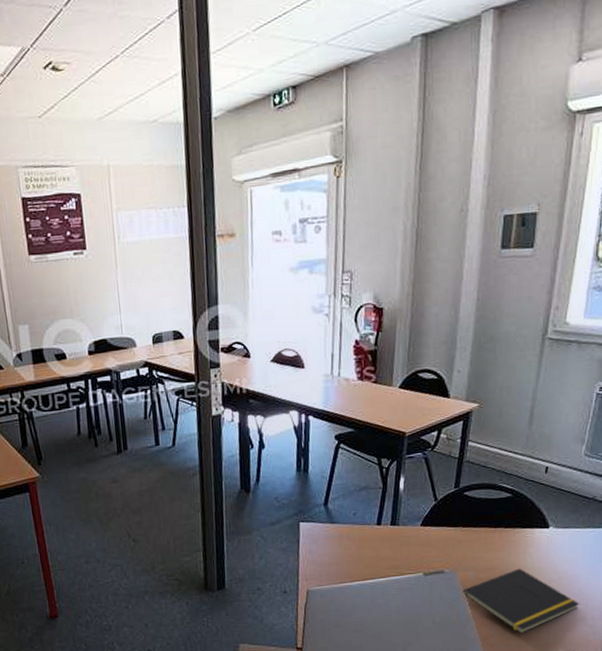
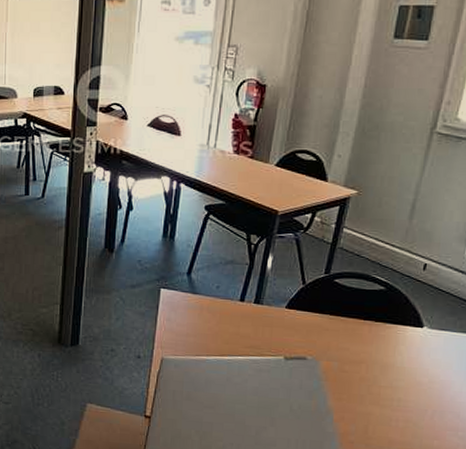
notepad: present [462,568,580,634] -> none [323,365,452,435]

